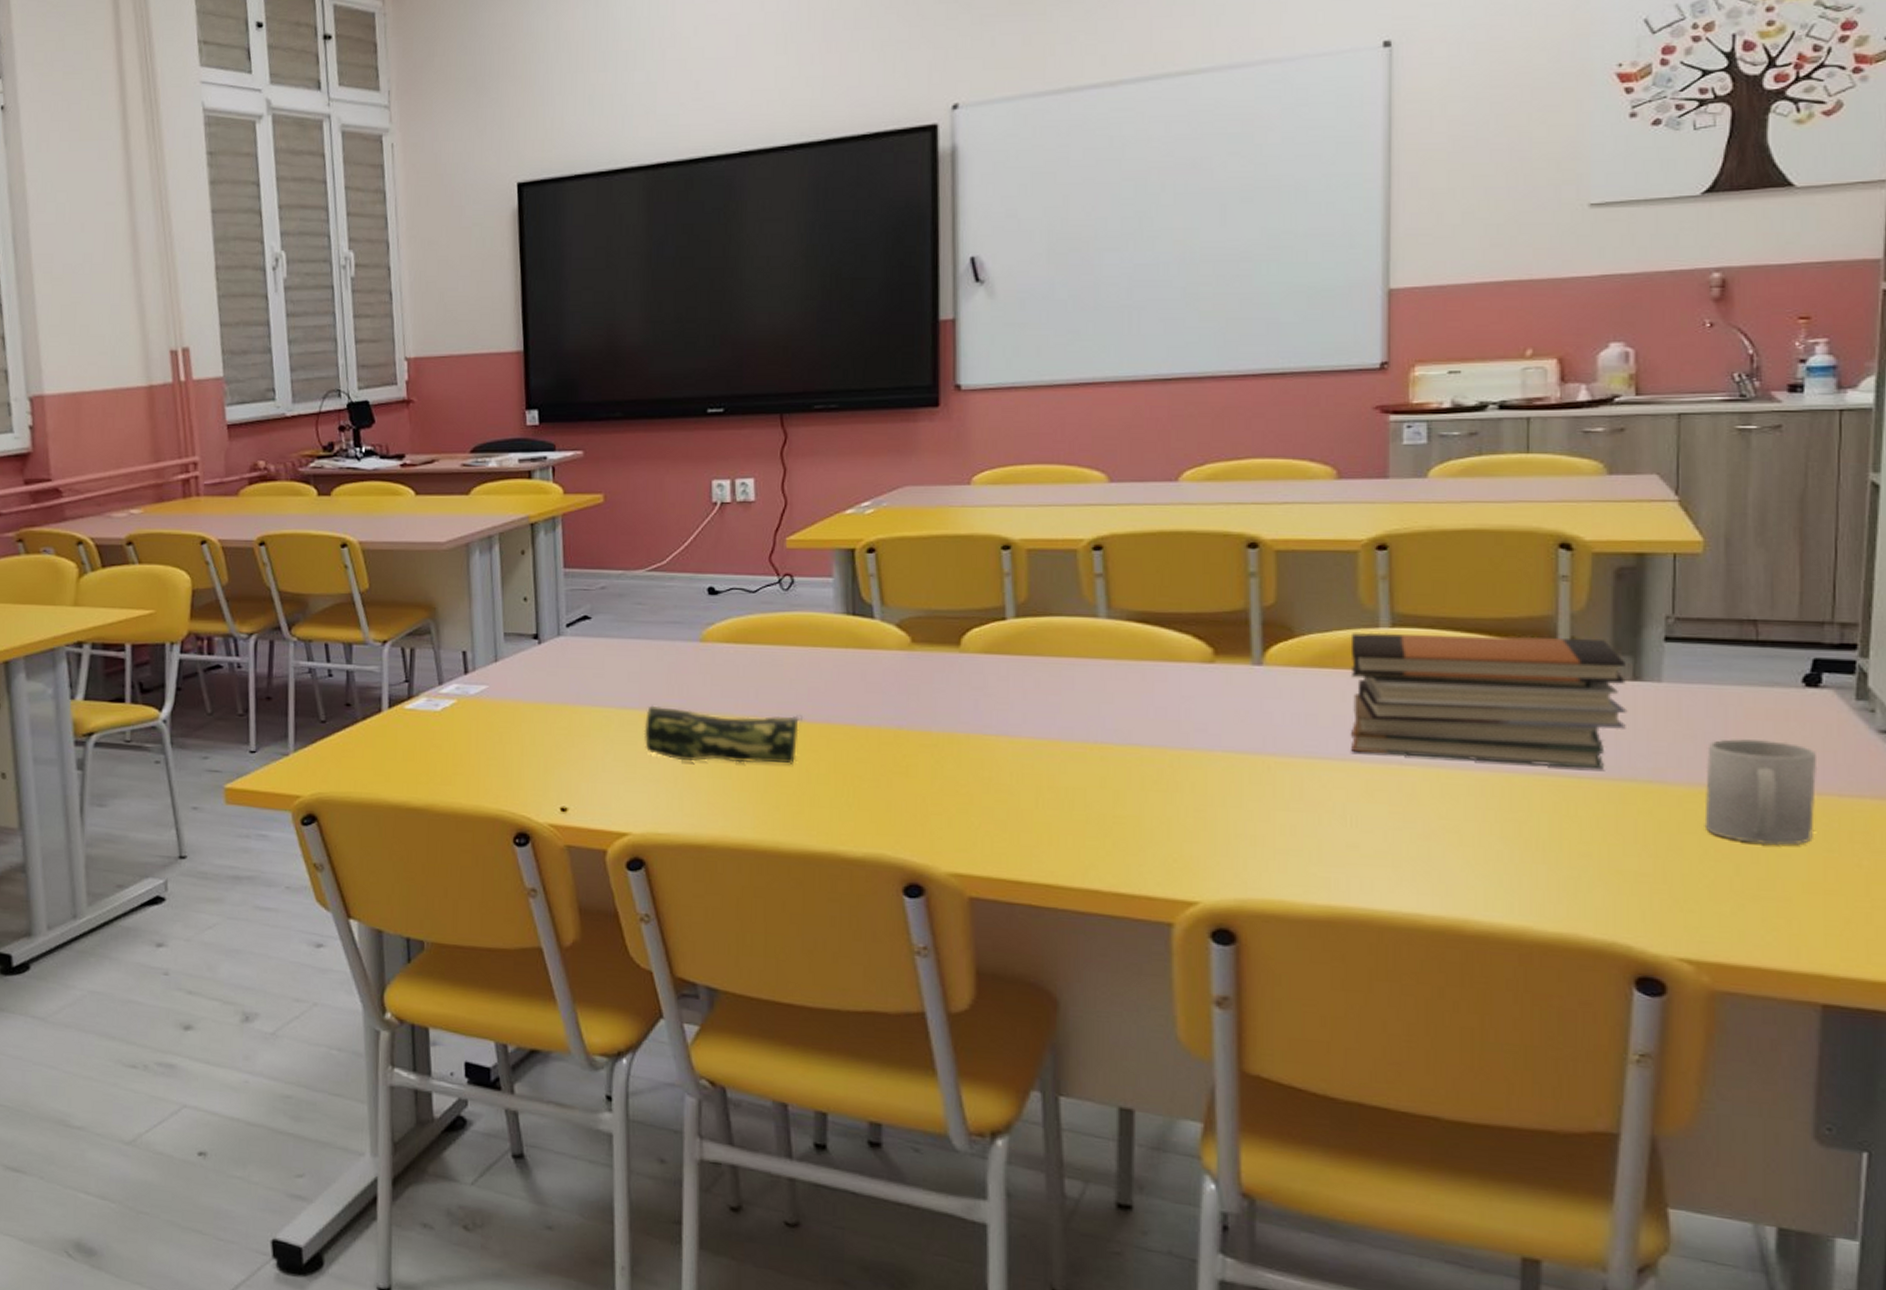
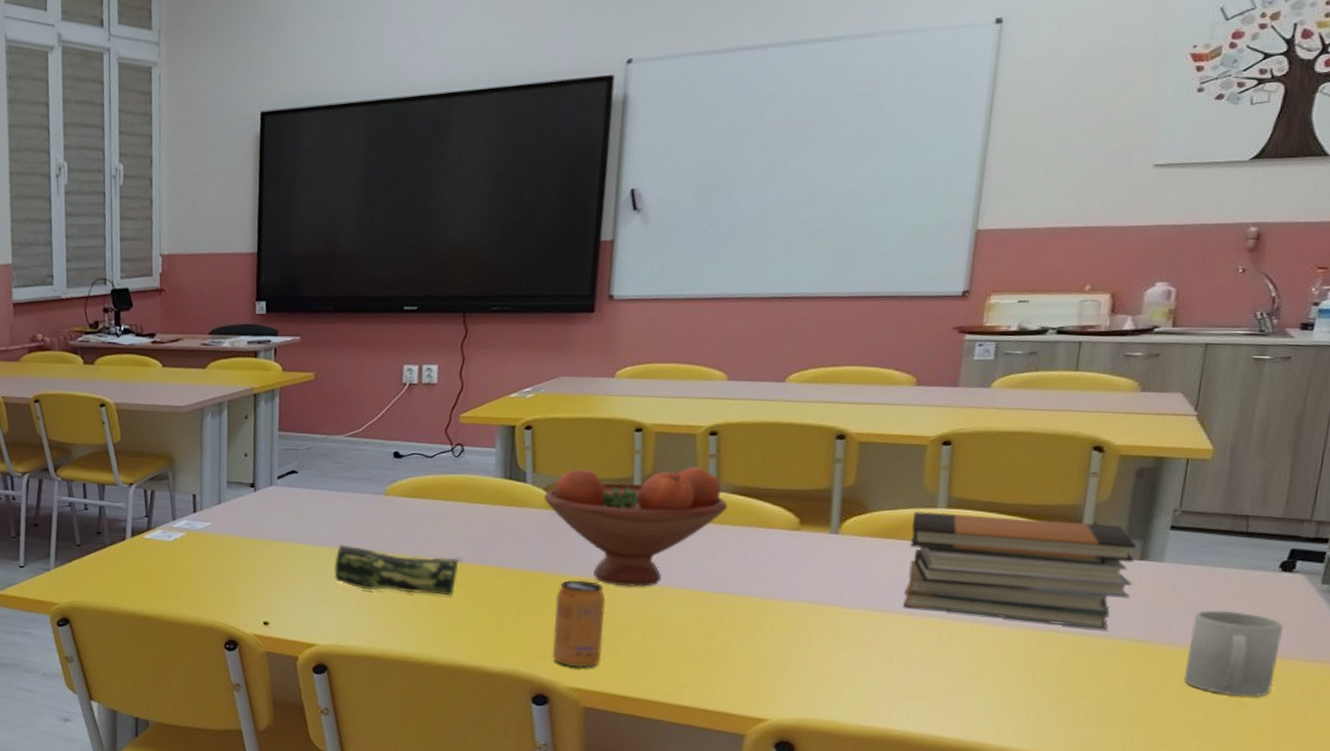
fruit bowl: none [896,589,1123,743] -> present [543,466,728,588]
beverage can: none [922,737,986,847] -> present [551,580,606,668]

